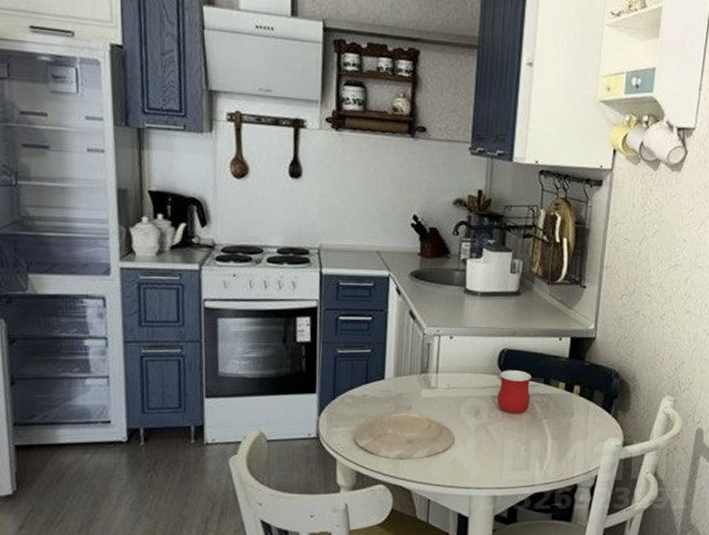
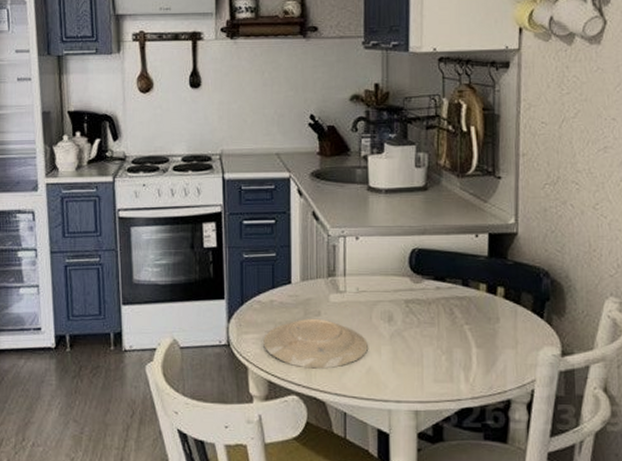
mug: present [497,370,531,414] -> none [411,271,448,320]

